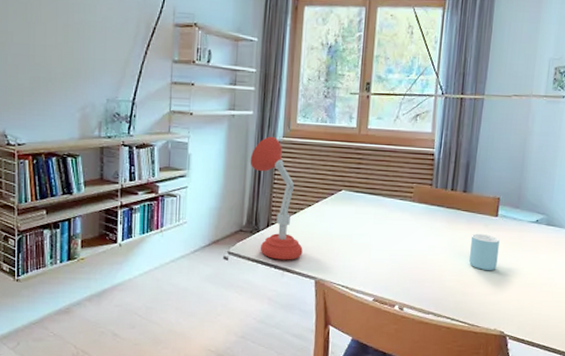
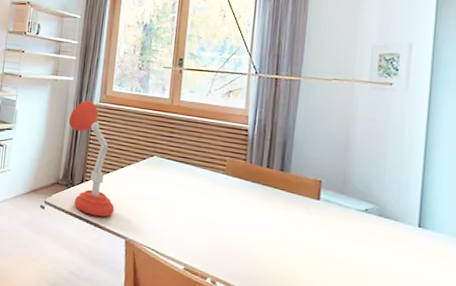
mug: present [469,233,500,270] -> none [288,214,323,257]

